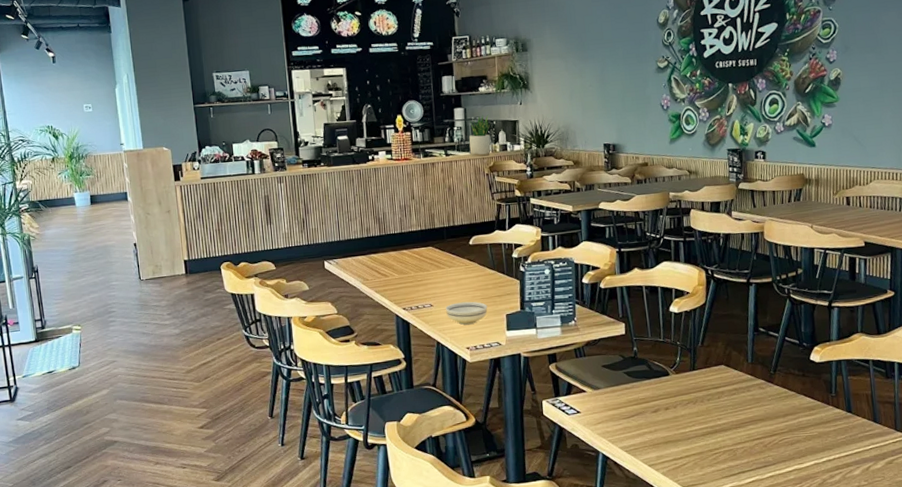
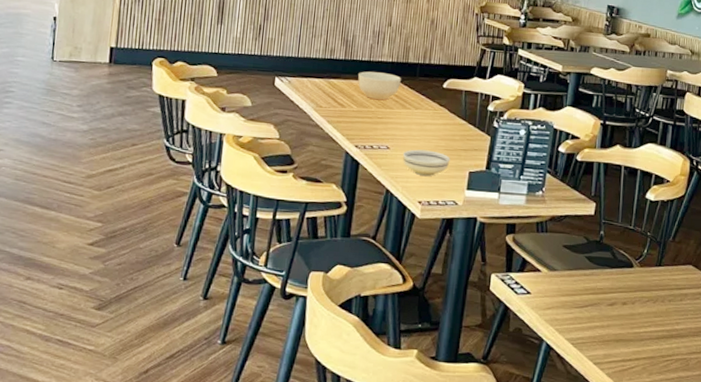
bowl: none [394,240,433,266] -> present [358,71,402,101]

